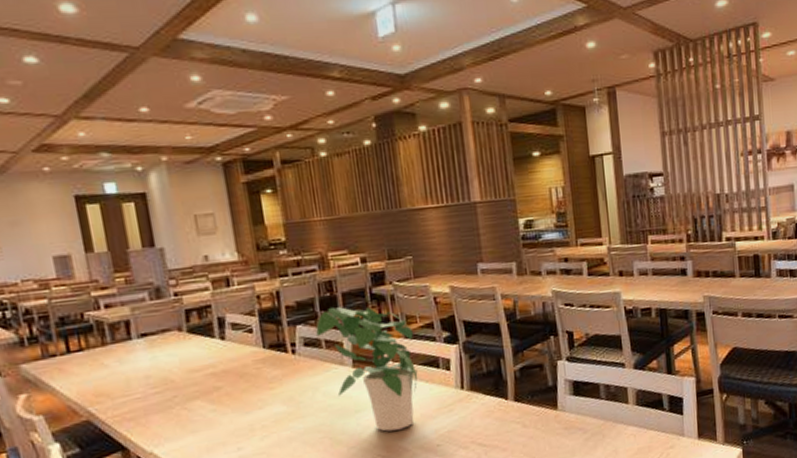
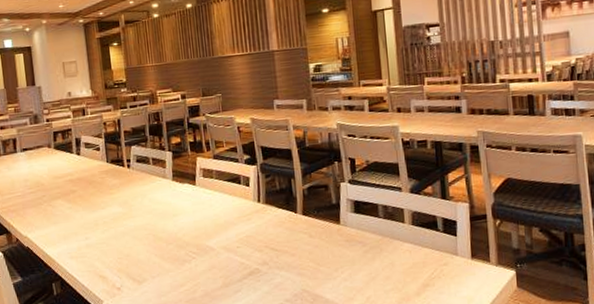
potted plant: present [316,306,418,432] -> none [146,132,223,233]

